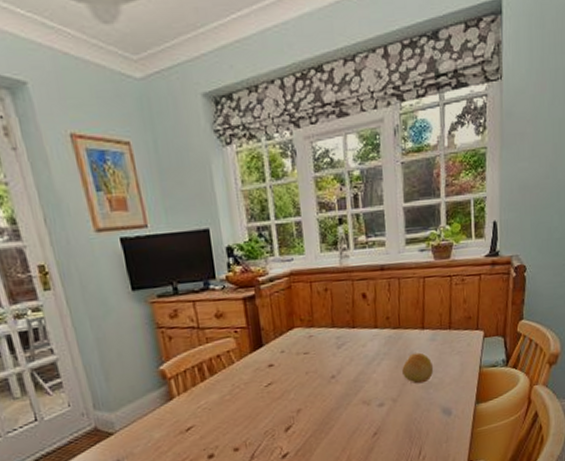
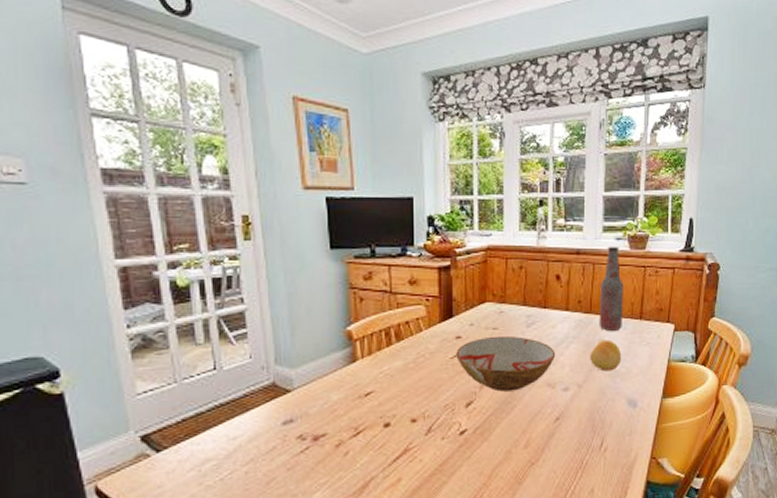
bowl: none [270,358,369,414] -> present [456,335,556,392]
bottle: none [407,258,432,344] -> present [599,246,624,331]

